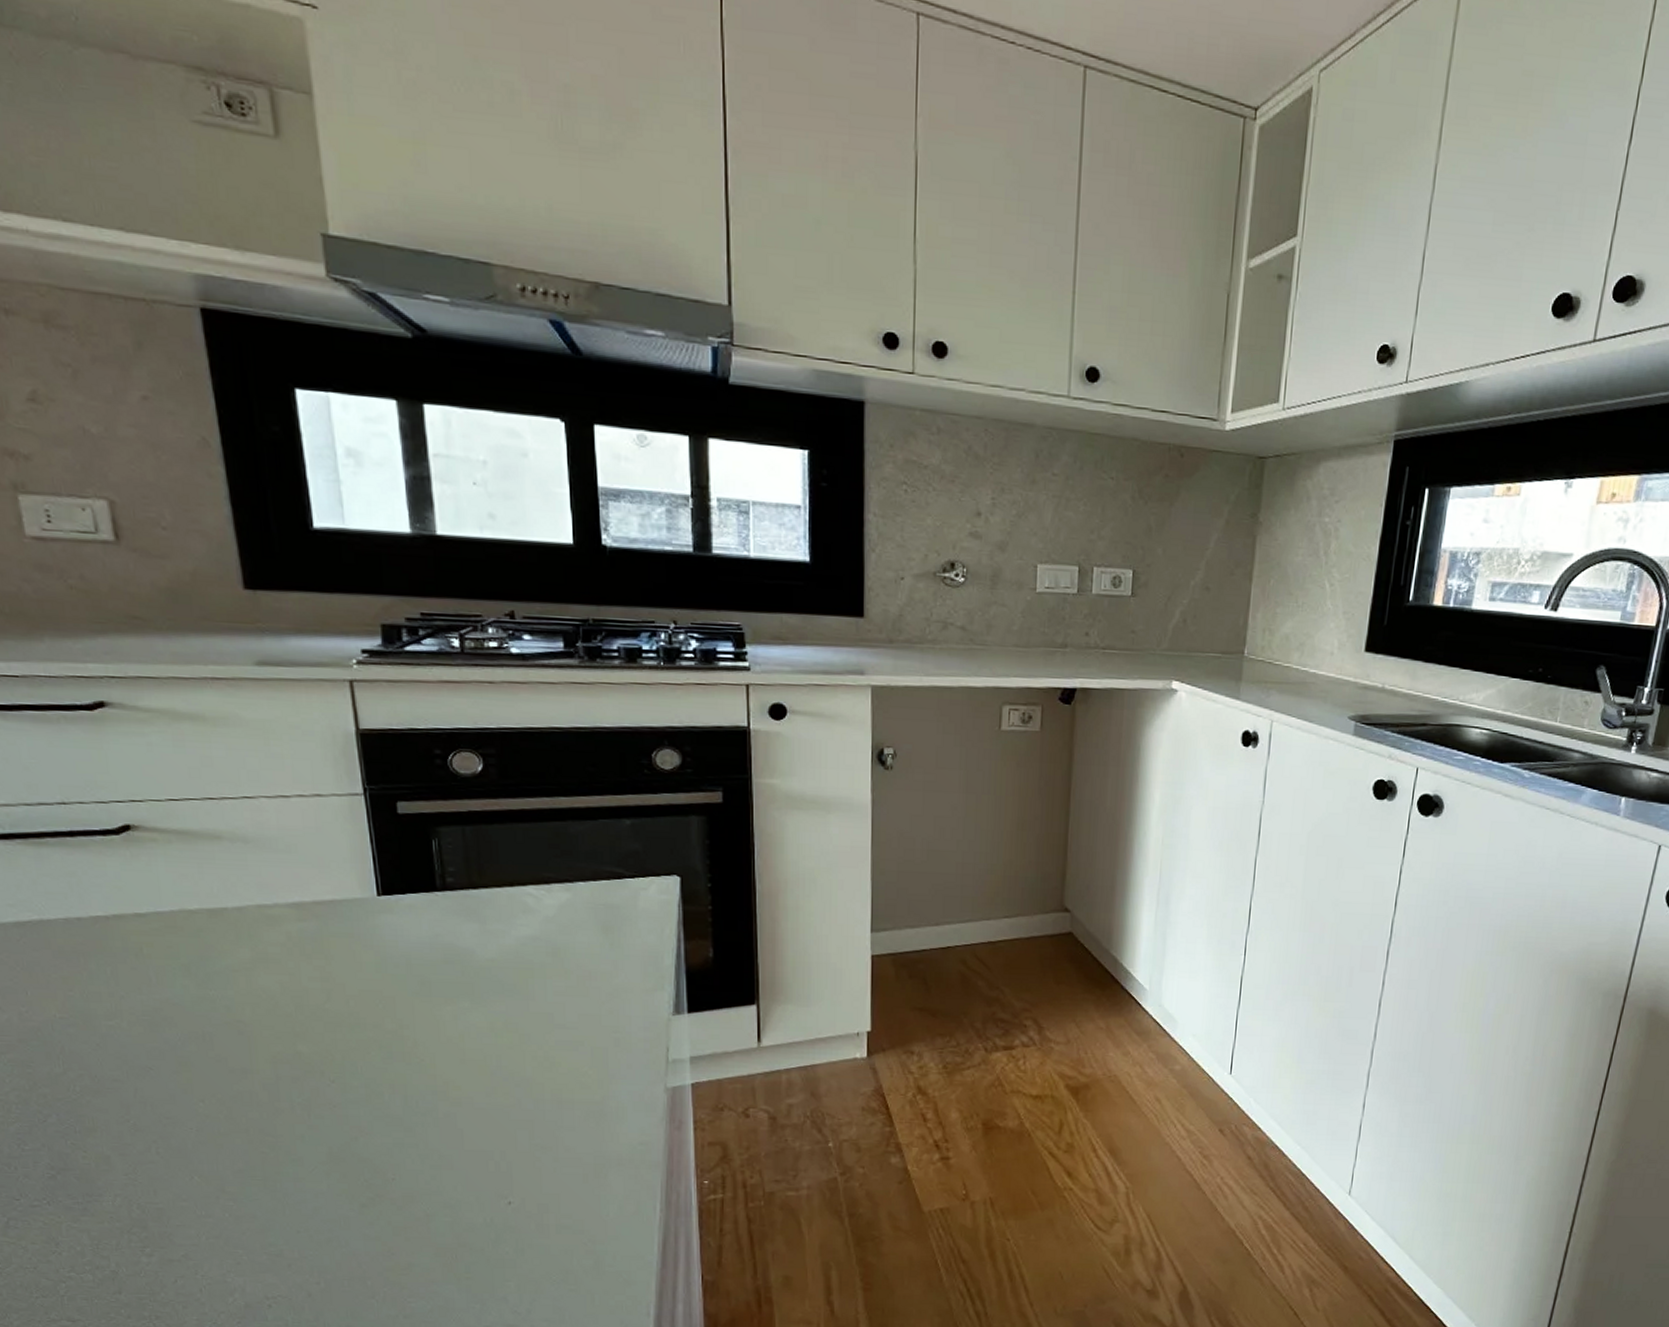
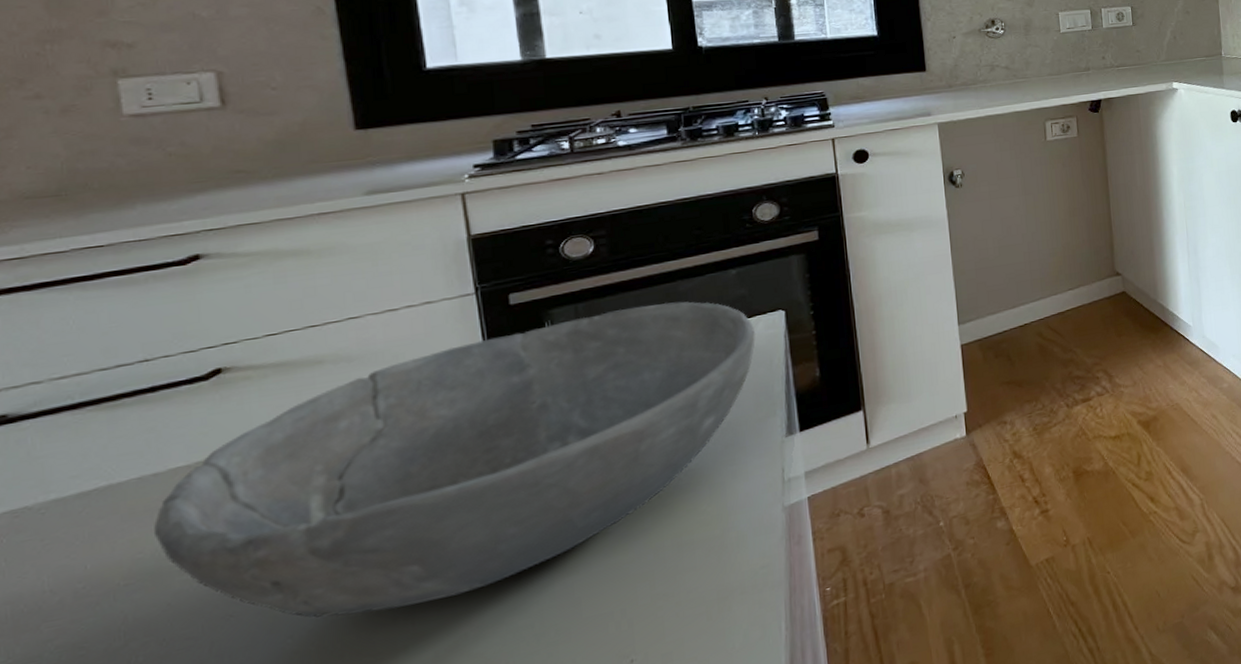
bowl: none [81,841,648,1099] -> present [154,301,756,618]

